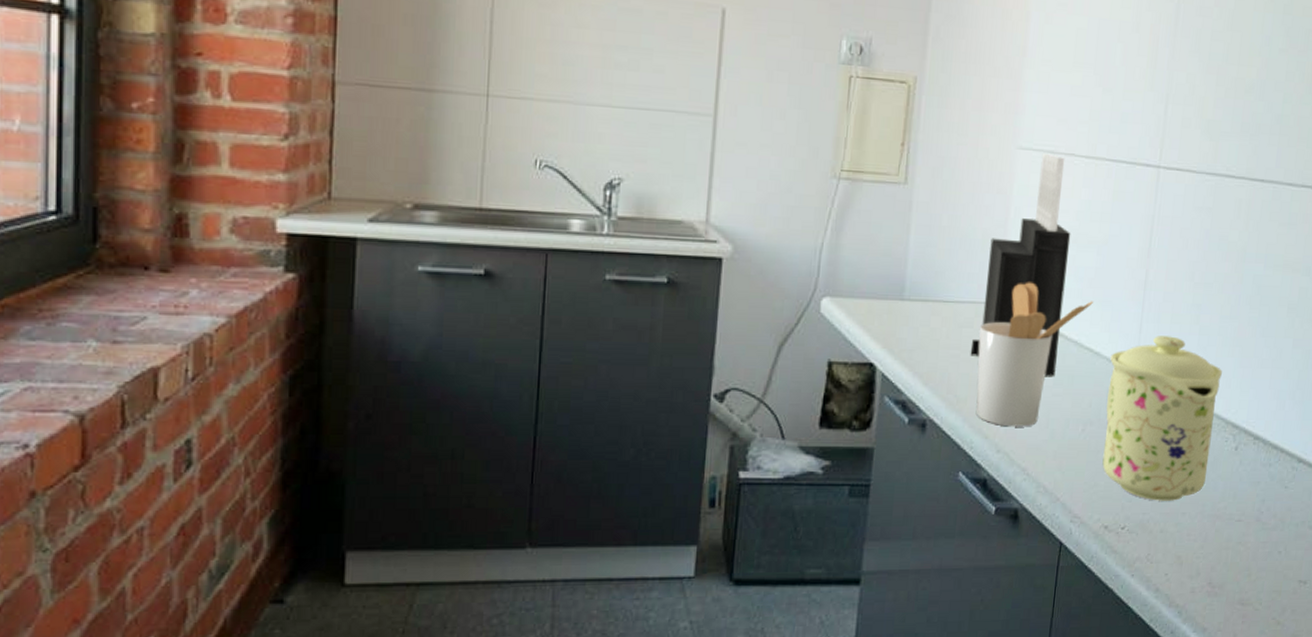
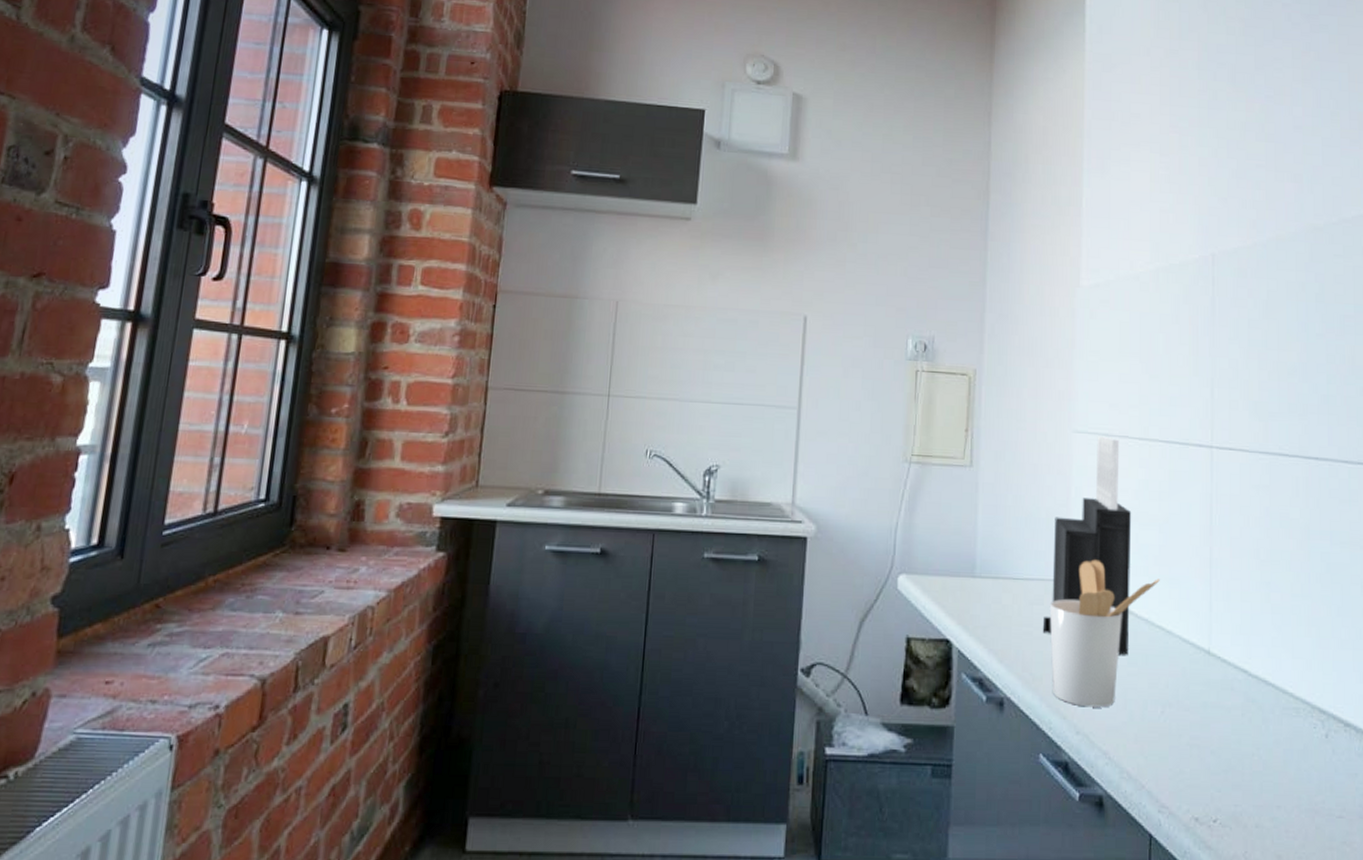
mug: present [1102,336,1222,501] -> none [1183,614,1301,792]

